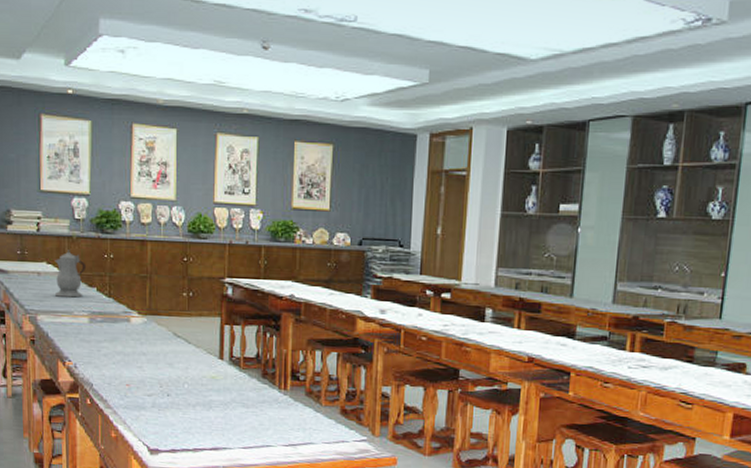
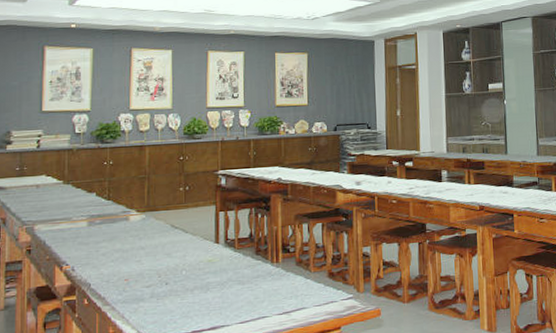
teapot: present [55,249,85,298] -> none [54,161,85,206]

